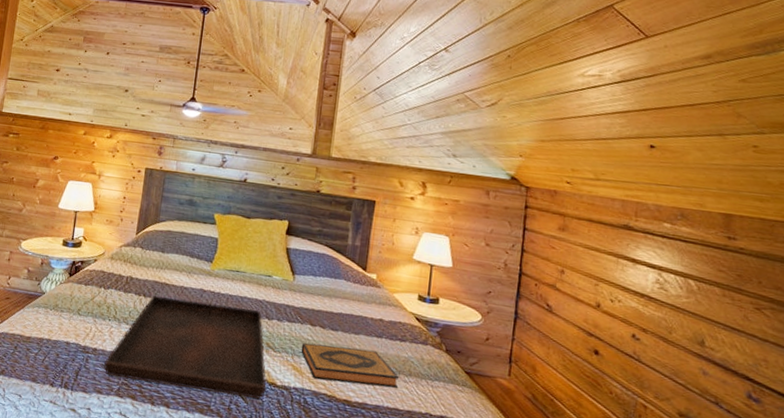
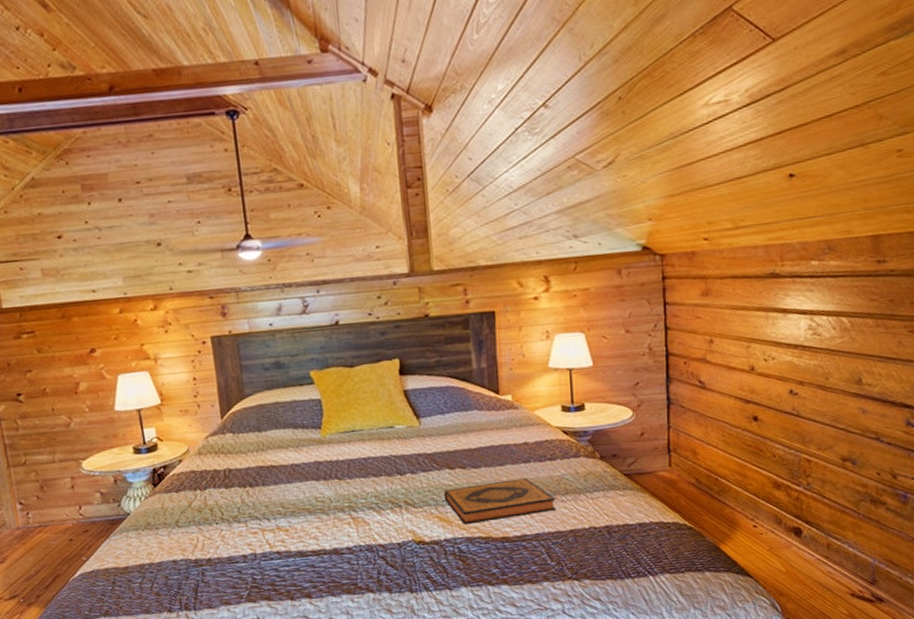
serving tray: present [104,296,267,399] -> none [224,469,415,584]

